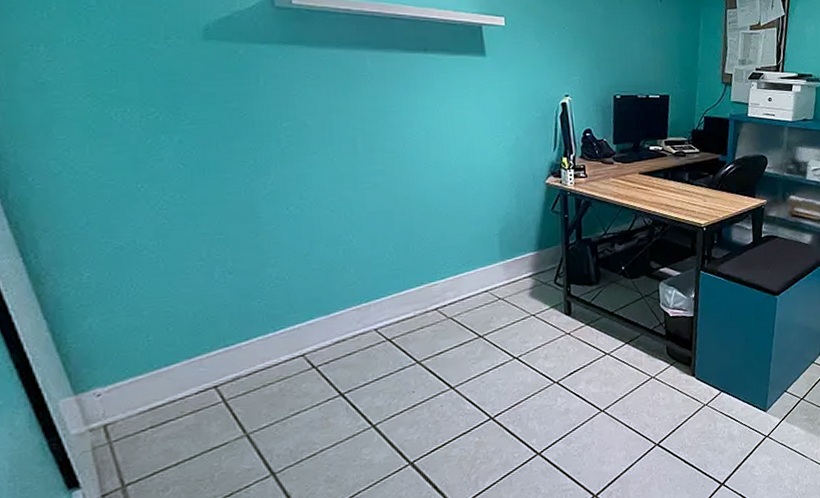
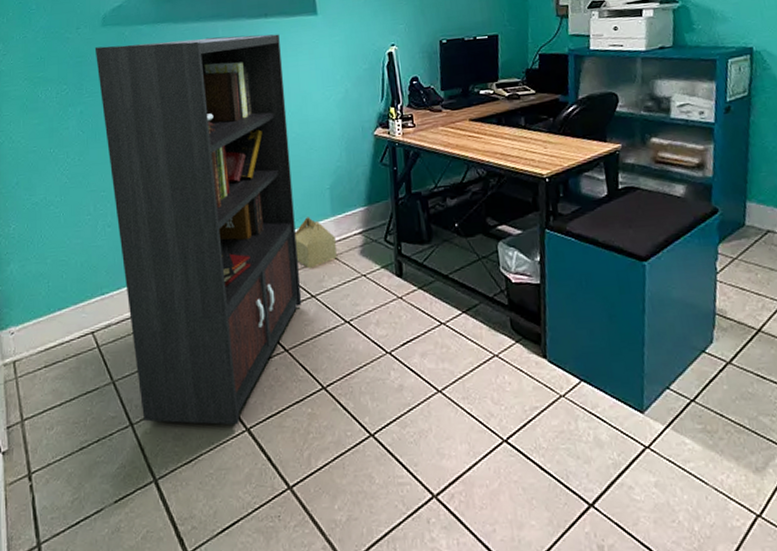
bookcase: none [194,64,469,469] -> present [94,34,302,425]
cardboard box: none [460,261,506,312] -> present [294,217,337,269]

